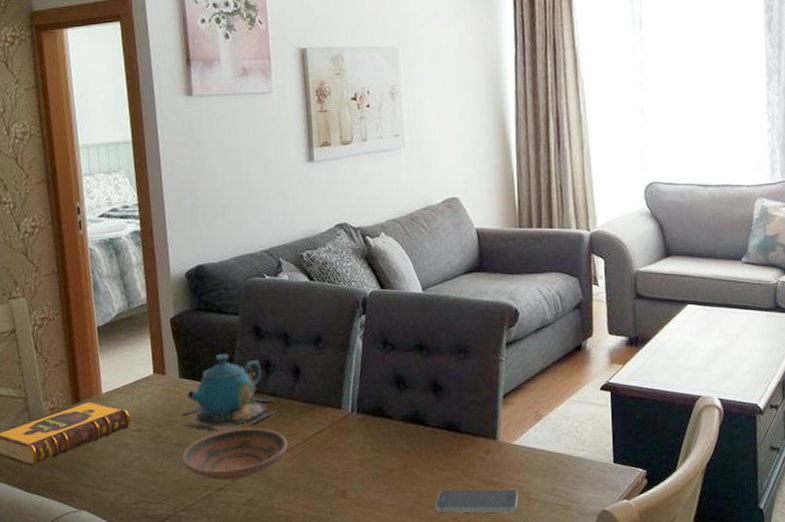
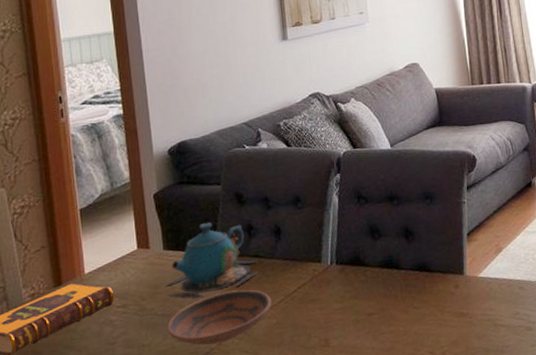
smartphone: present [435,489,518,513] -> none [412,318,486,349]

